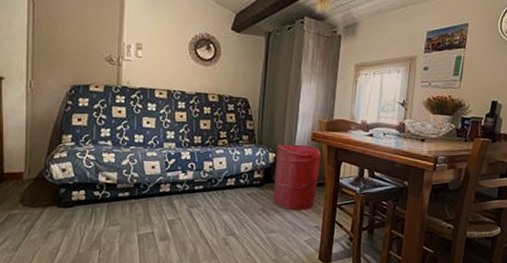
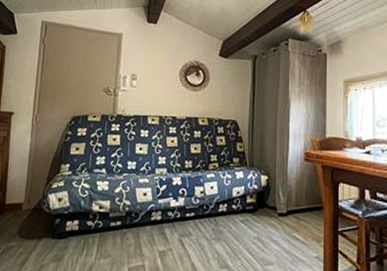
laundry hamper: present [272,144,321,211] -> none [267,165,316,239]

